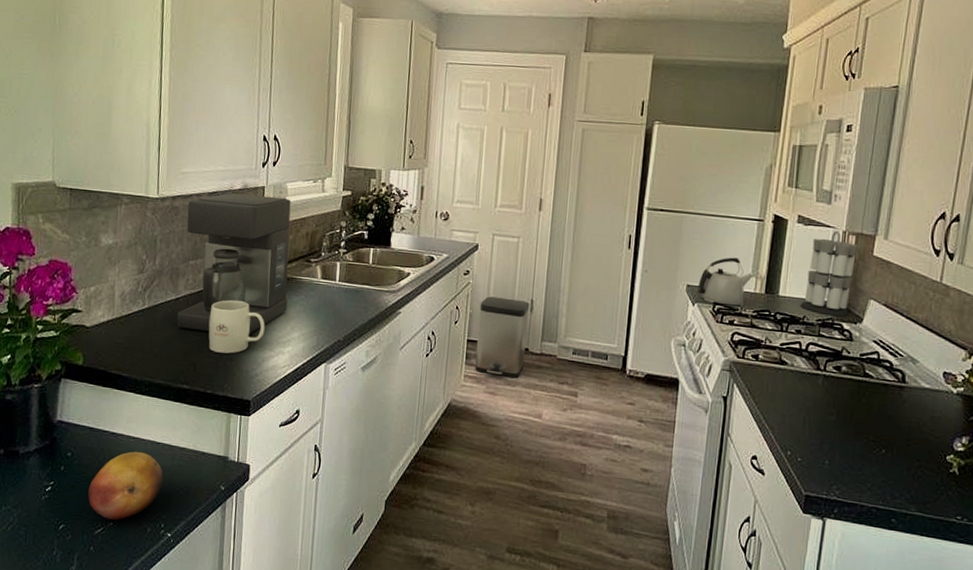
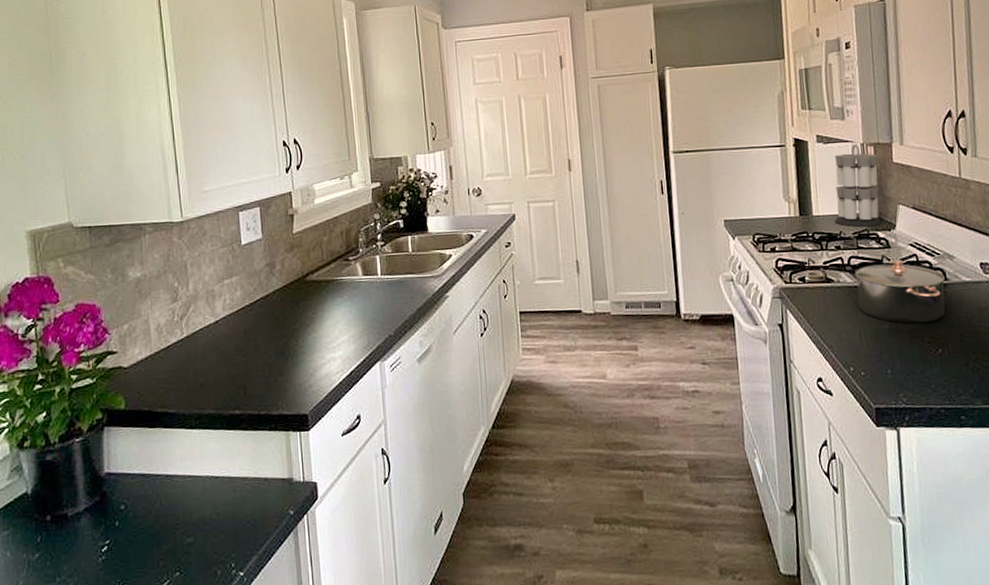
fruit: present [88,451,163,520] -> none [148,490,227,570]
coffee maker: present [177,193,291,334] -> none [215,200,332,352]
mug: present [208,299,265,354] -> none [252,312,312,371]
pedal bin: present [475,296,530,379] -> none [526,263,580,344]
kettle: present [697,257,754,307] -> none [734,185,786,235]
cooking pot: none [808,353,904,422] -> present [855,259,946,324]

